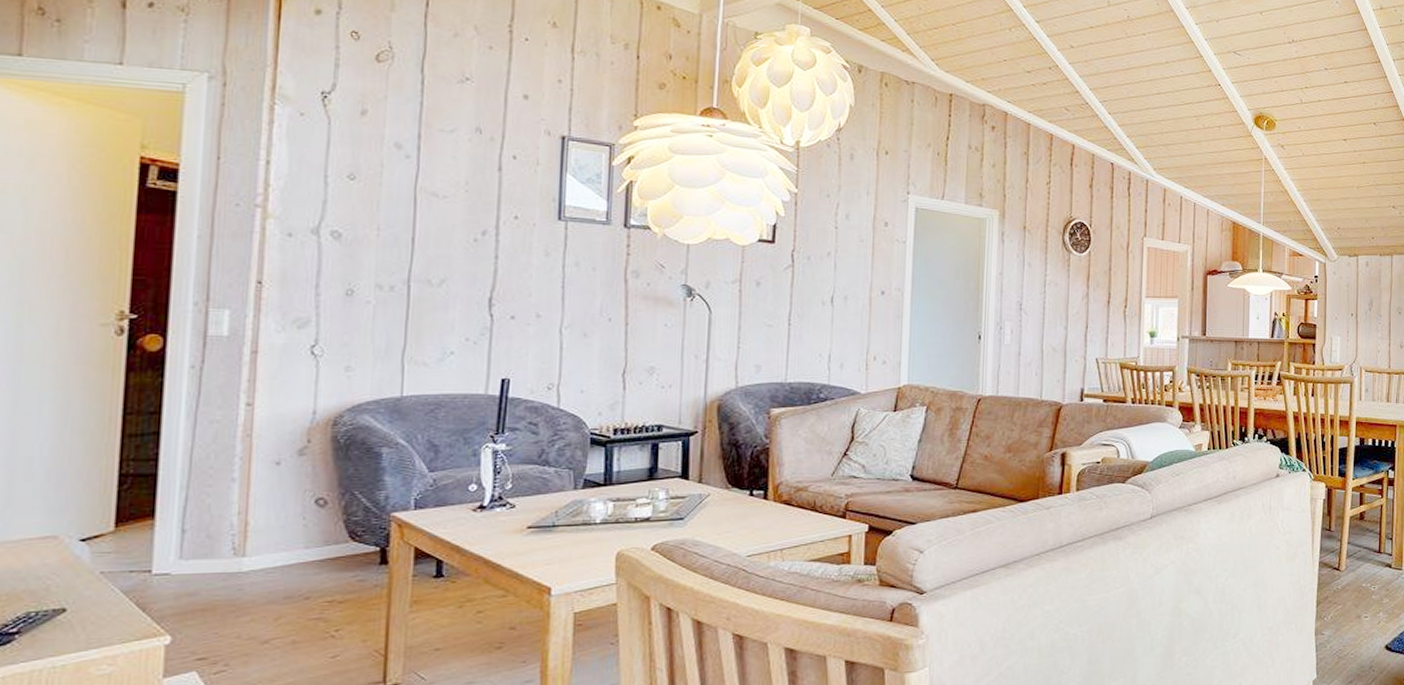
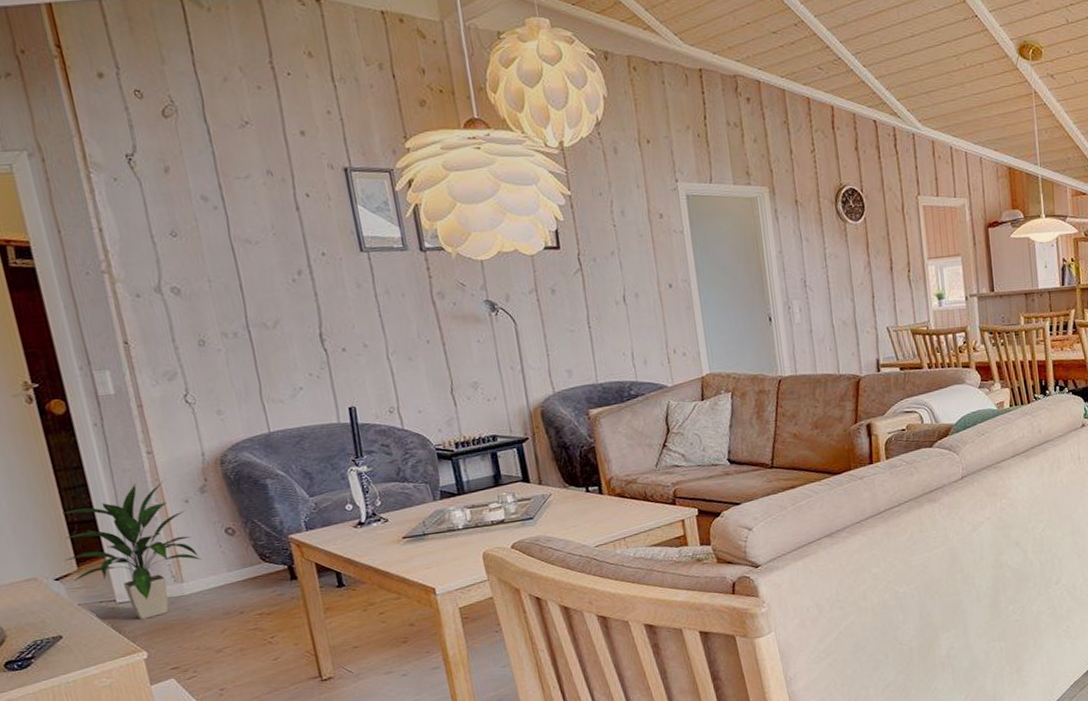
indoor plant: none [99,437,277,596] -> present [62,480,203,619]

